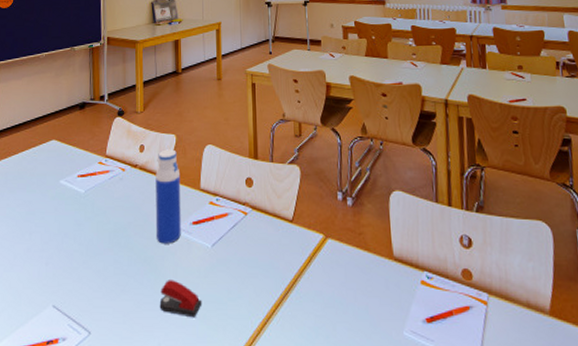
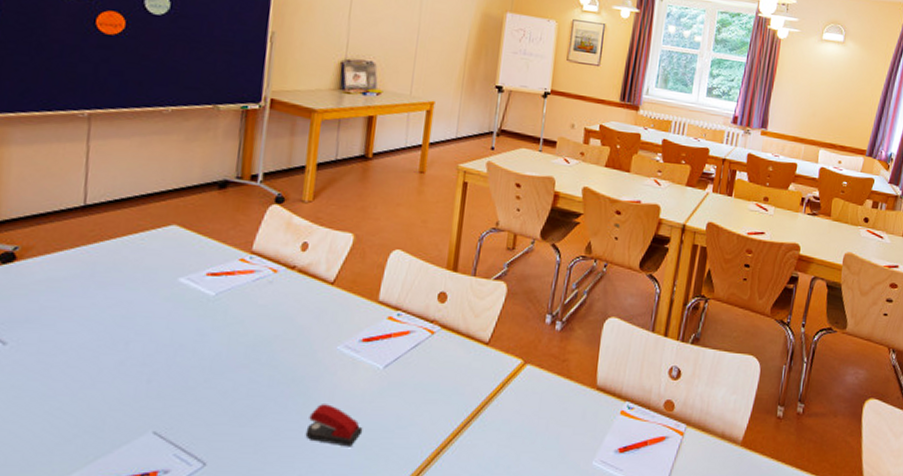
water bottle: present [155,149,181,244] -> none [311,250,355,363]

